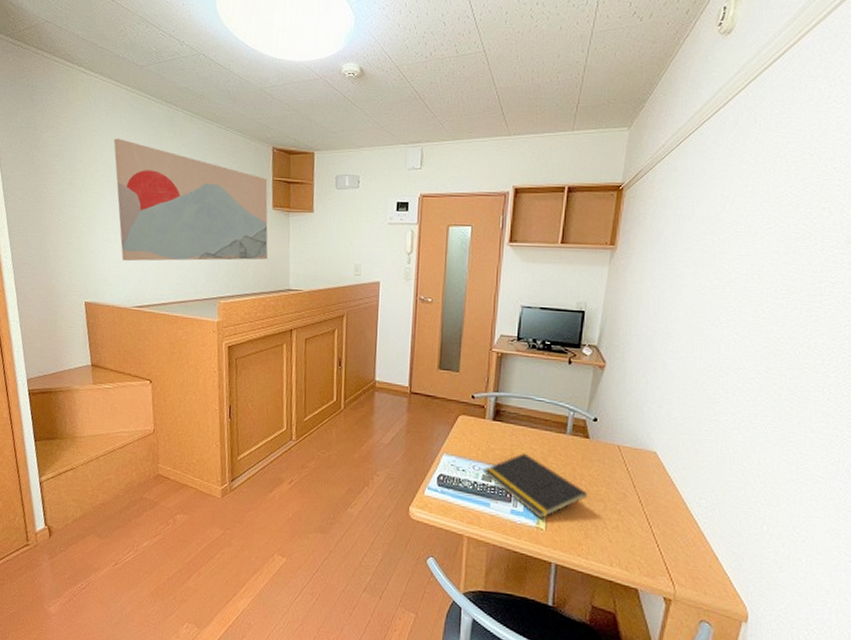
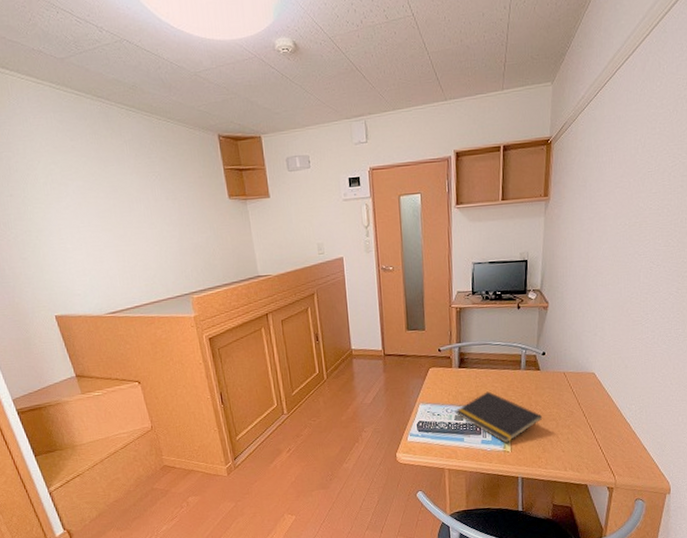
wall art: present [113,138,268,262] -> none [48,141,232,270]

